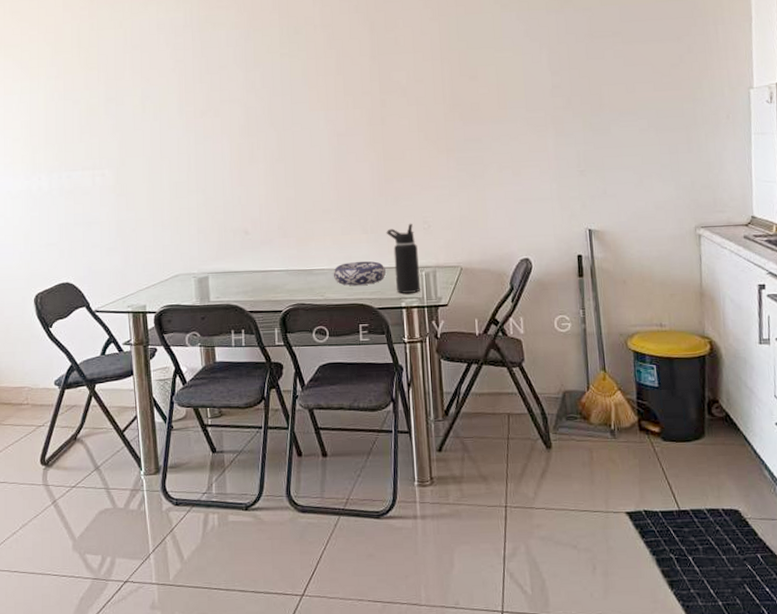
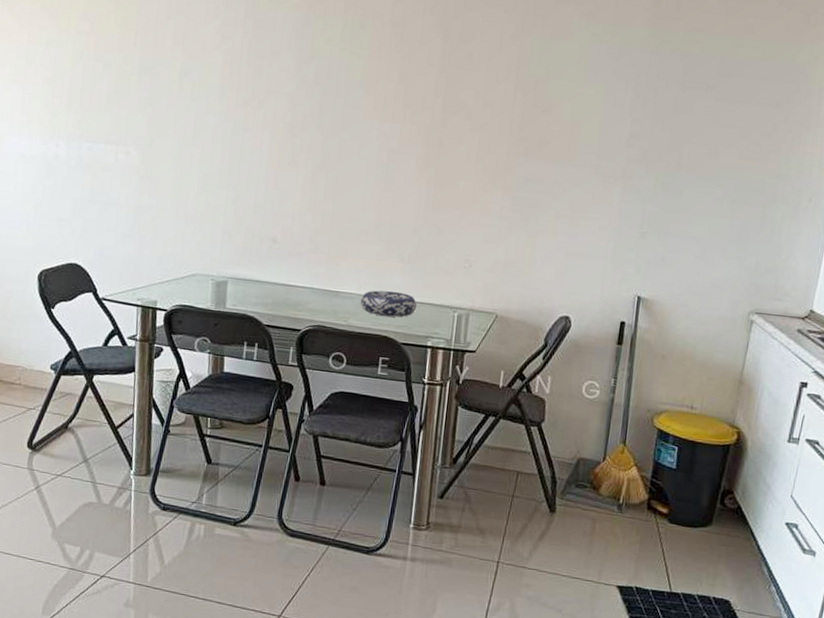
water bottle: present [386,223,420,294] -> none [423,259,455,334]

